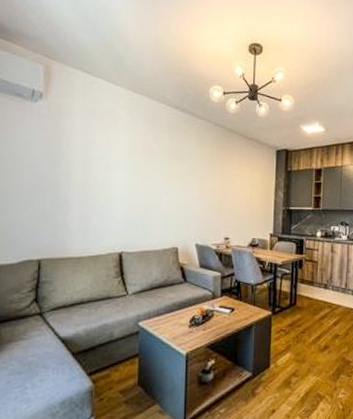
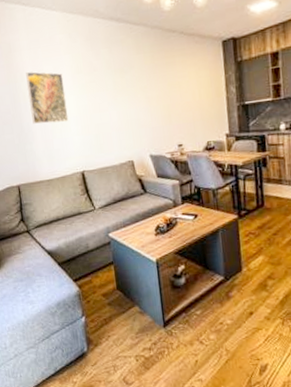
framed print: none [71,138,116,199] -> present [26,71,69,124]

